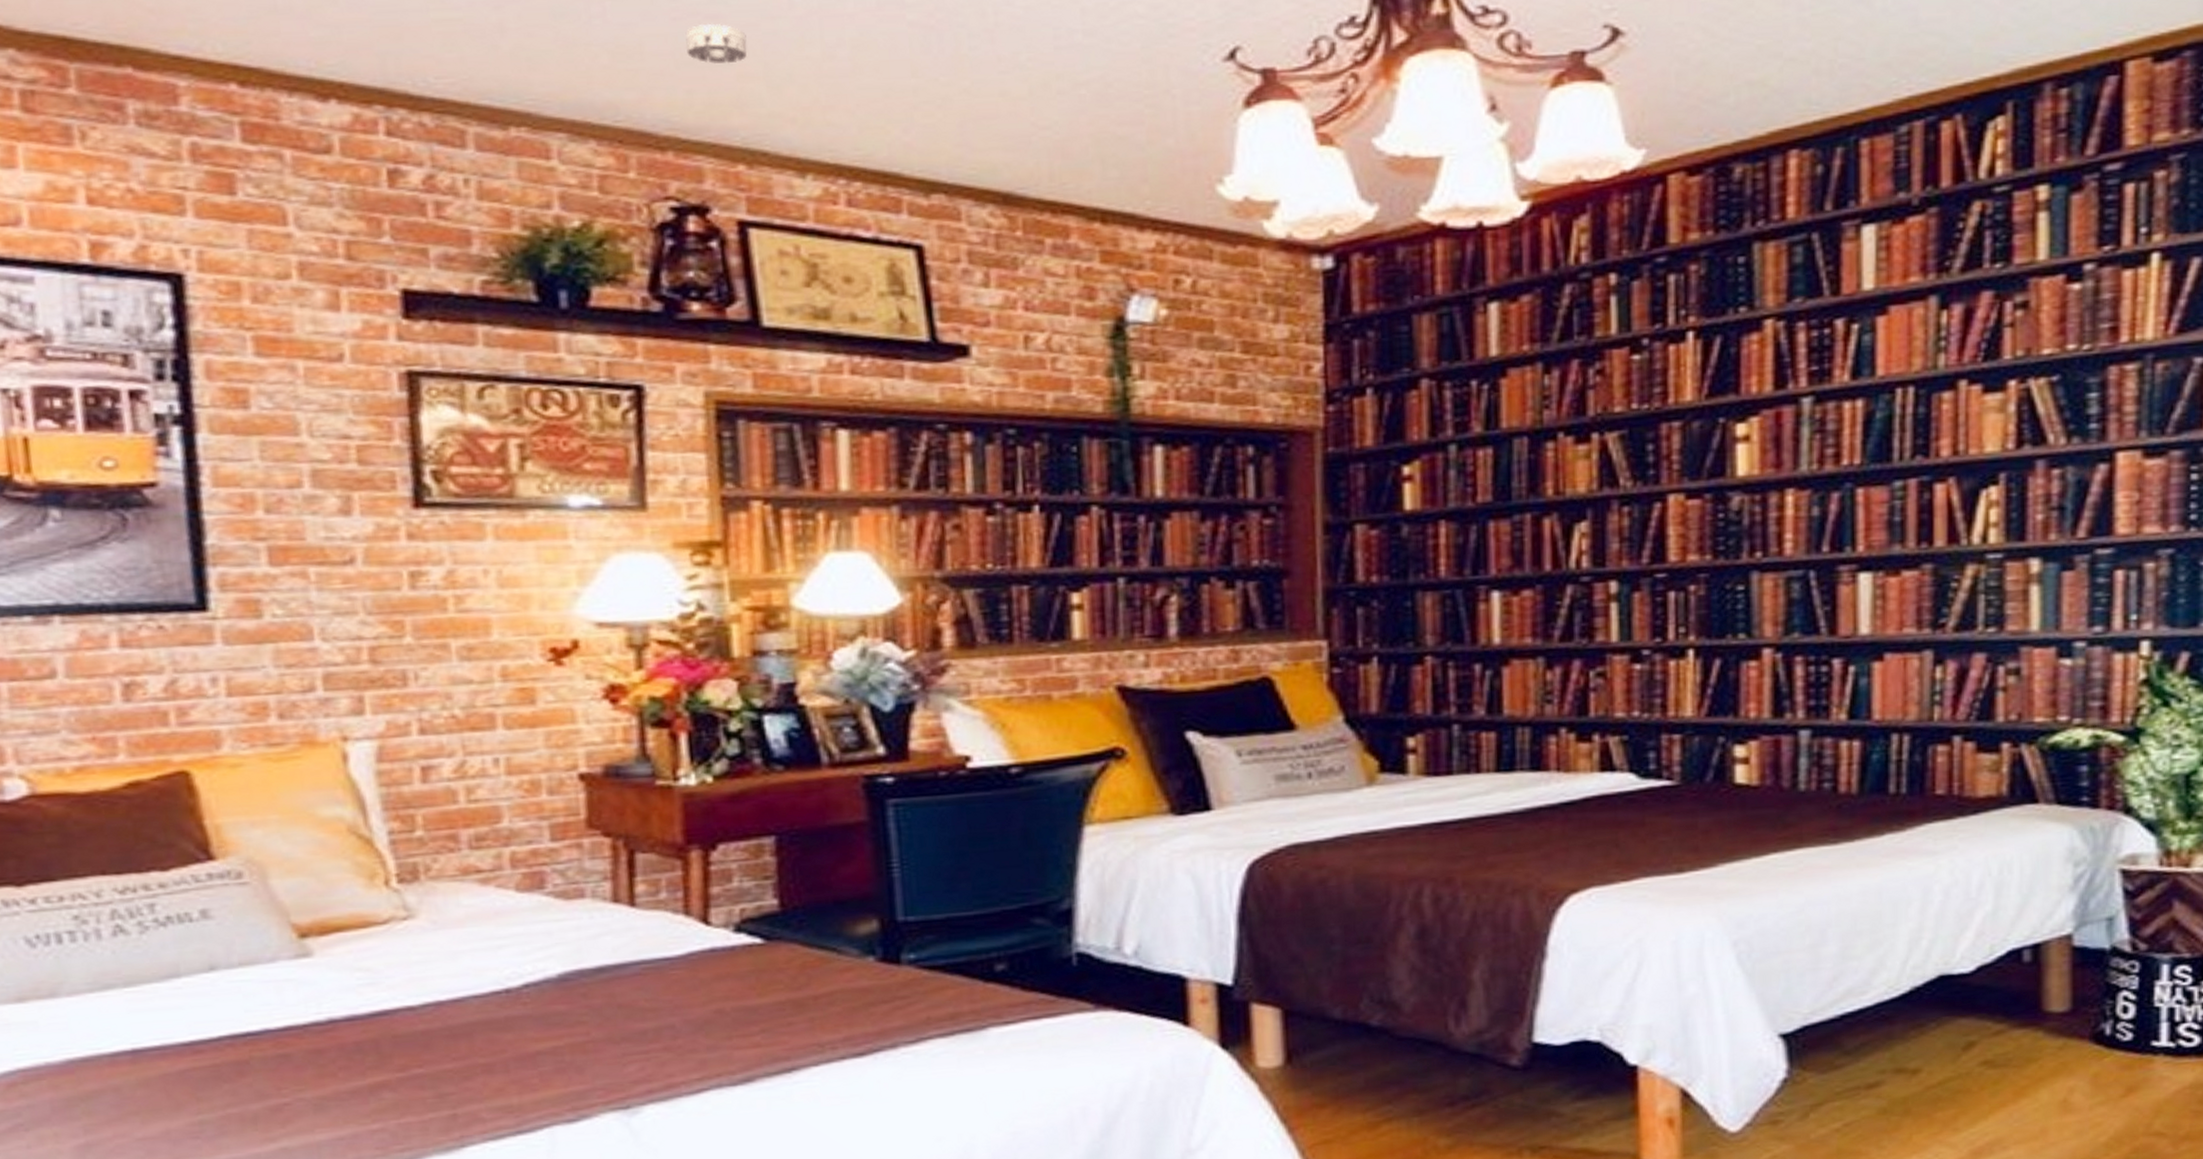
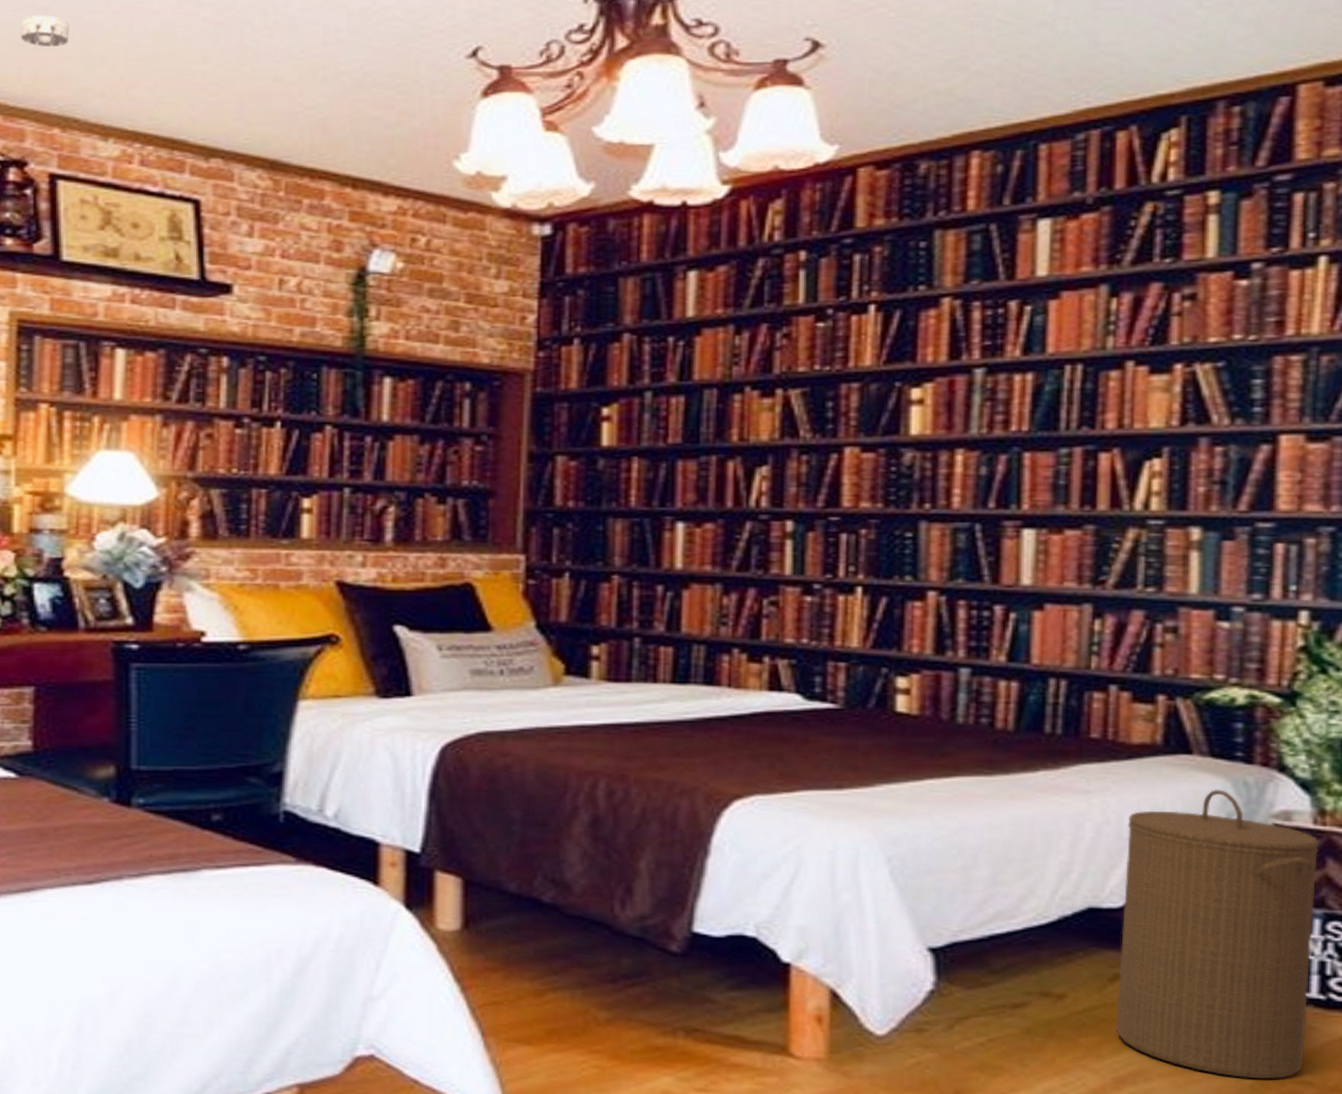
laundry hamper: none [1971,838,2165,1136] -> present [1116,789,1319,1080]

